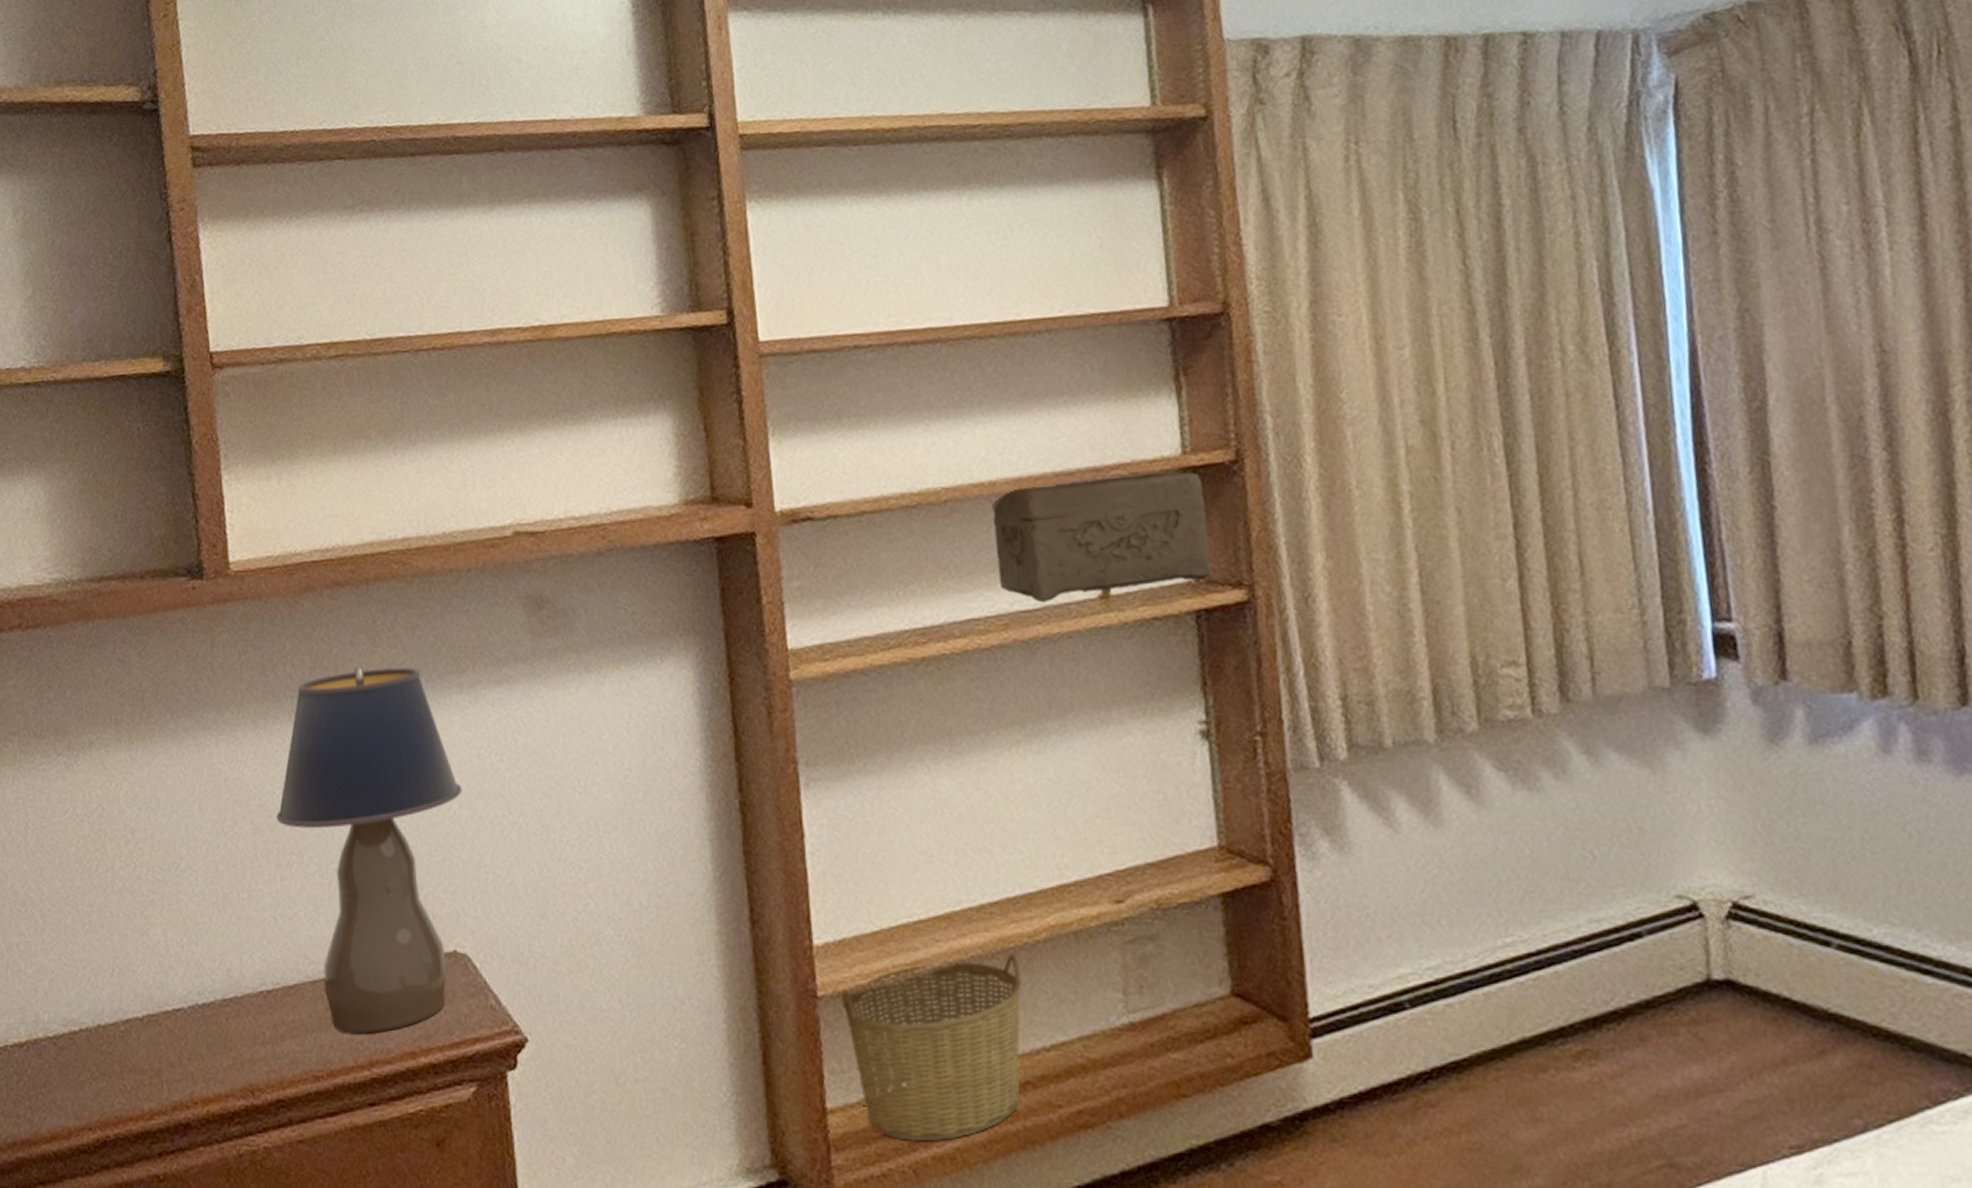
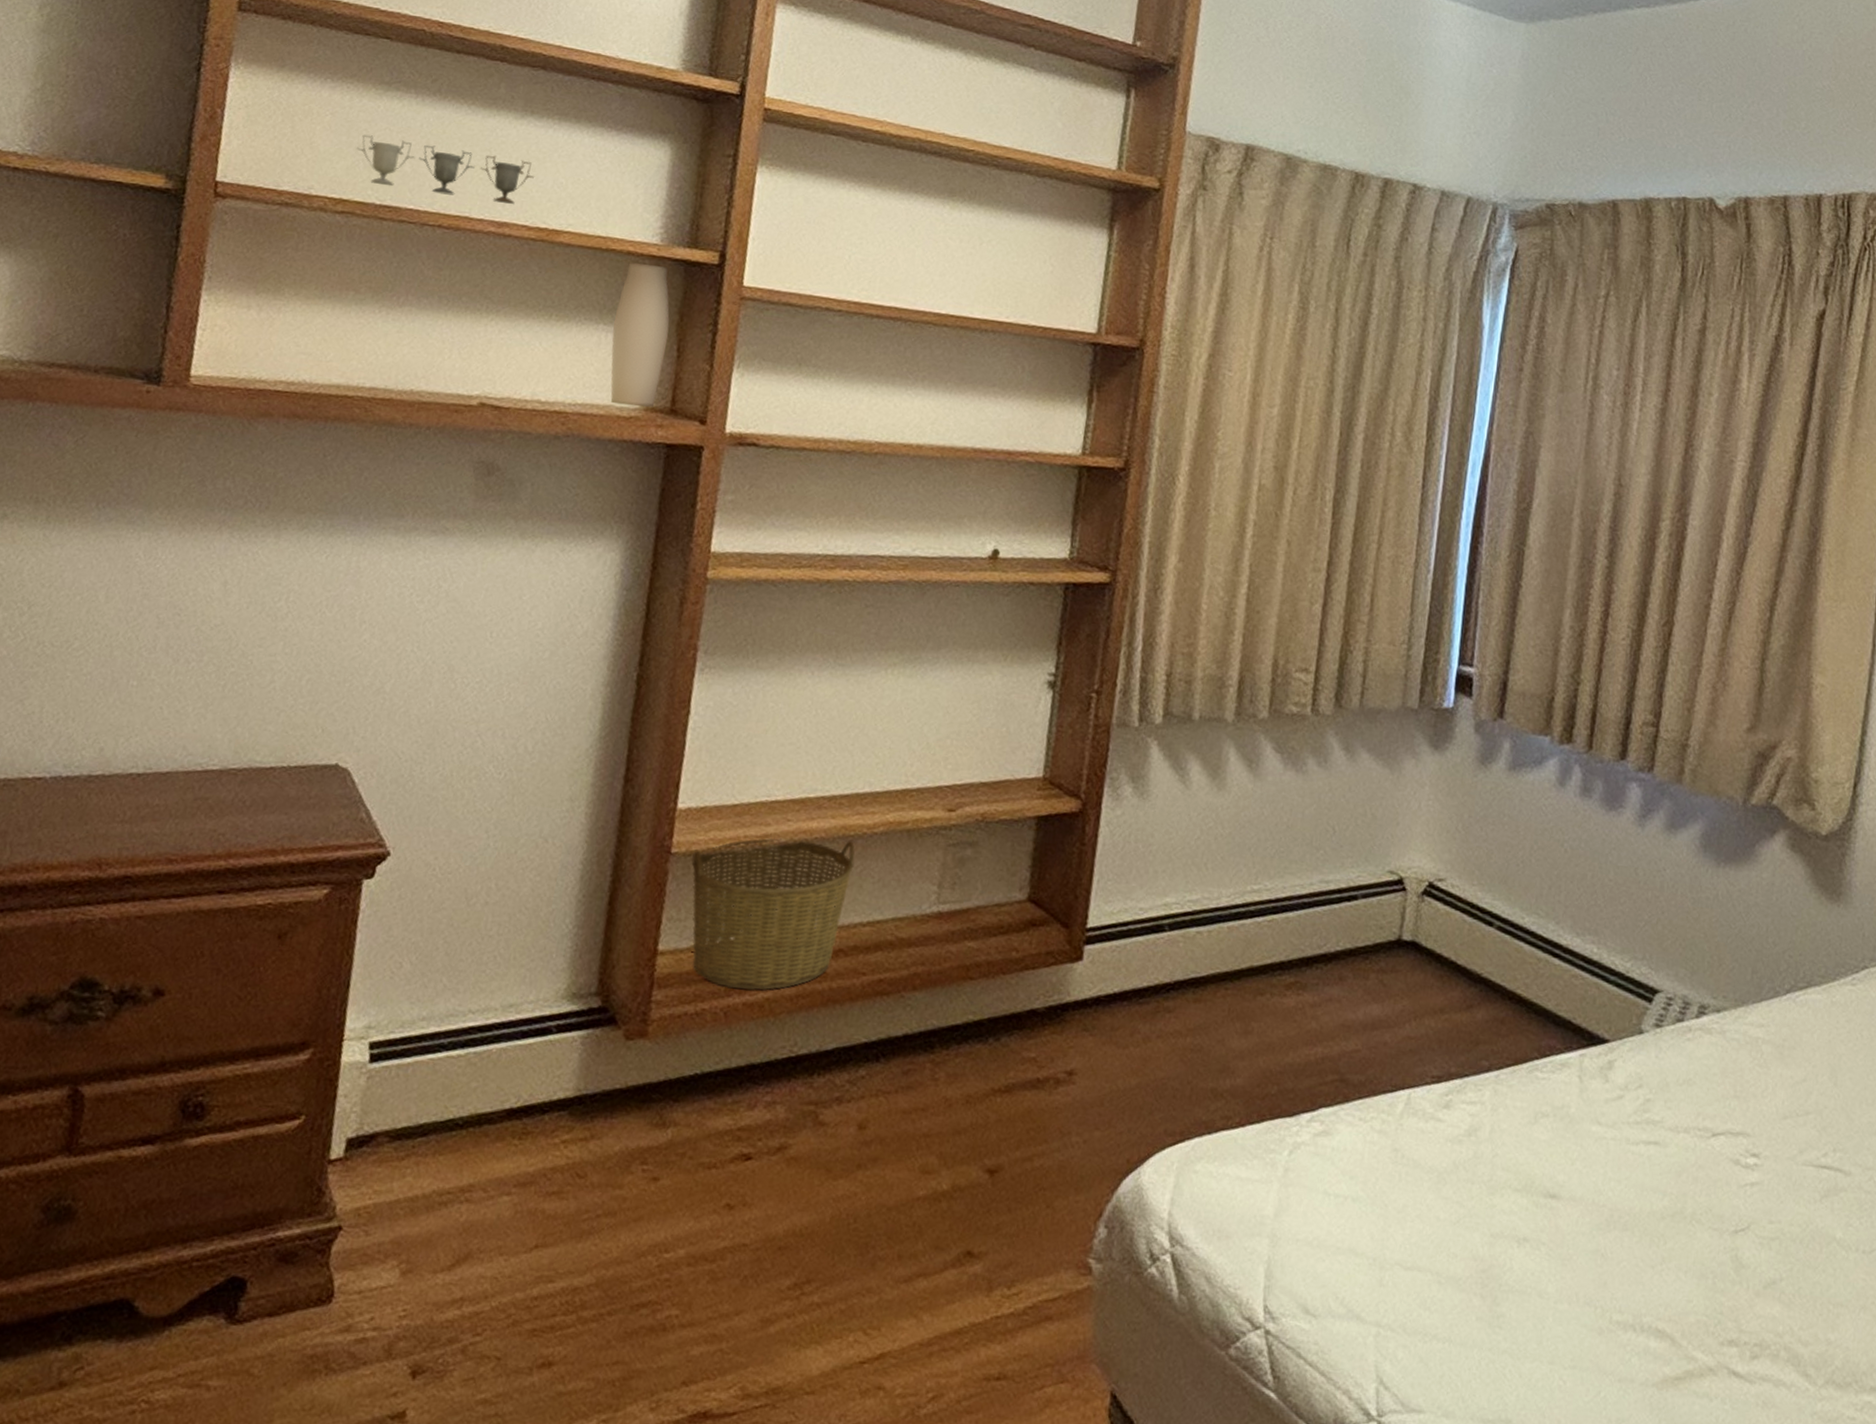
table lamp: present [276,667,463,1034] -> none [184,494,378,828]
trophy: none [336,256,518,318] -> present [357,134,535,205]
vase: none [631,339,694,504] -> present [610,263,670,407]
decorative box: present [991,472,1211,603] -> none [907,454,1093,559]

